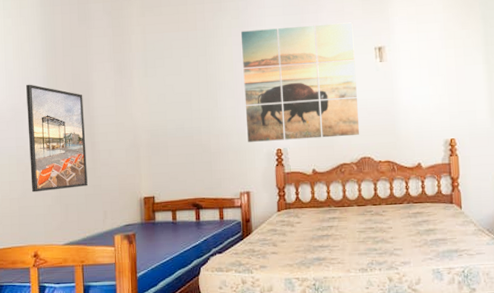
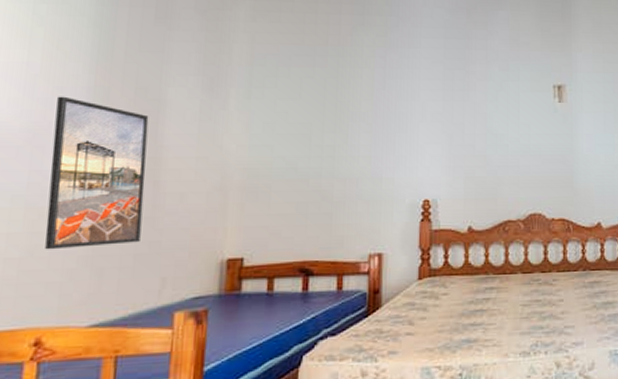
wall art: present [240,22,360,142] -> none [385,52,530,190]

